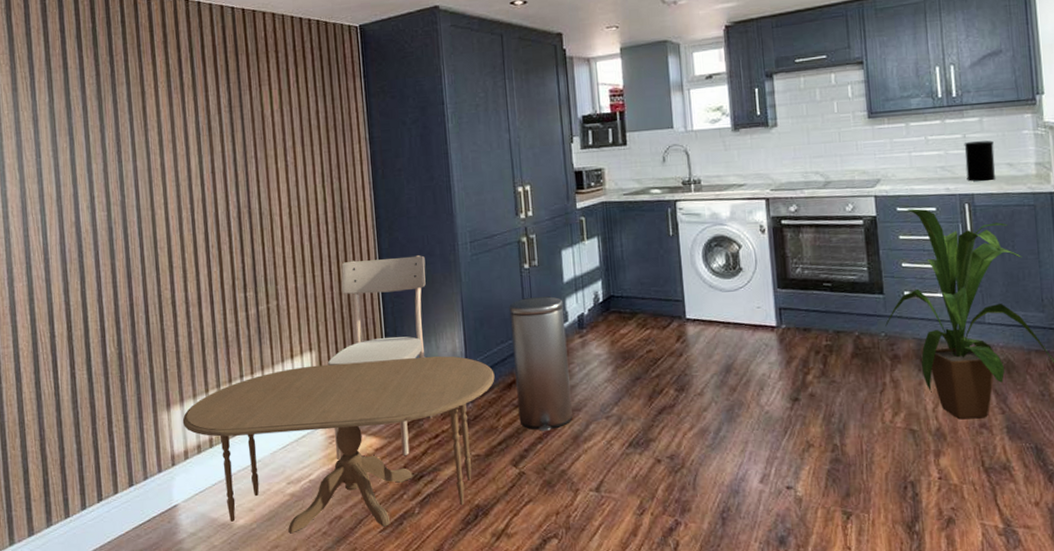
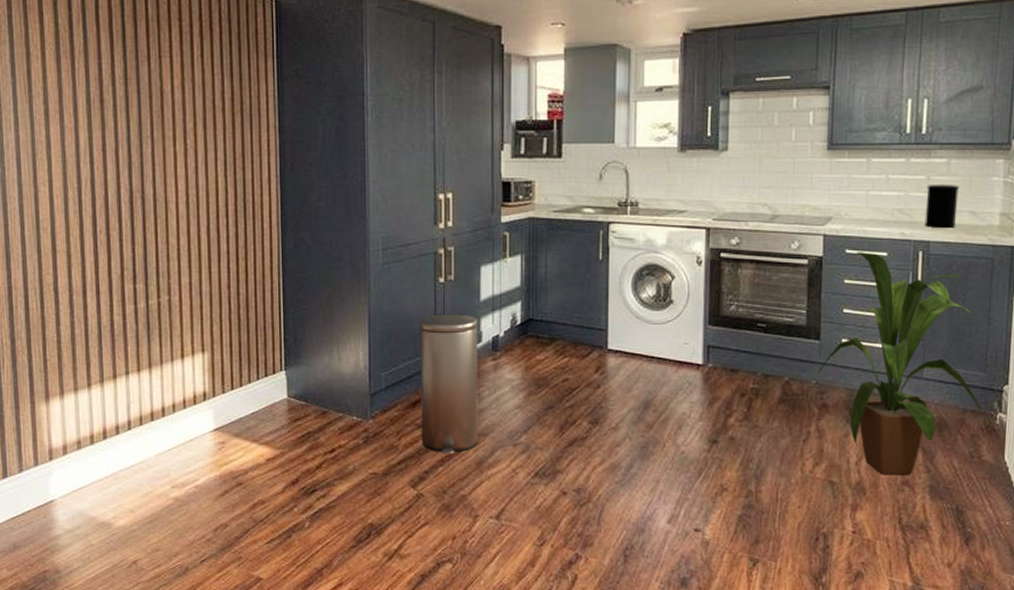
dining table: present [182,356,495,534] -> none [62,367,399,538]
dining chair: present [327,255,433,460] -> none [220,259,332,469]

